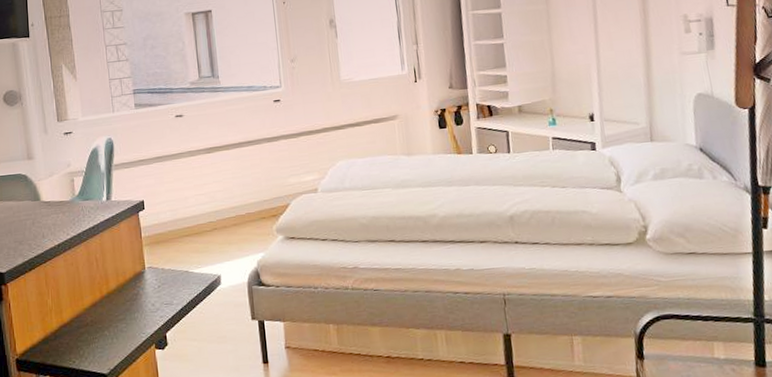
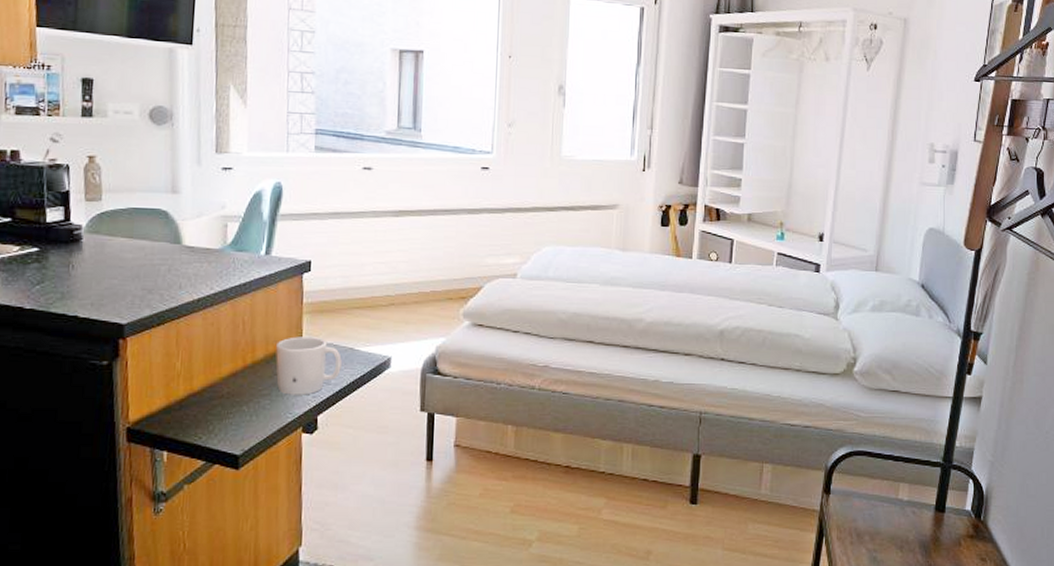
mug: none [125,265,181,318] -> present [275,336,342,395]

